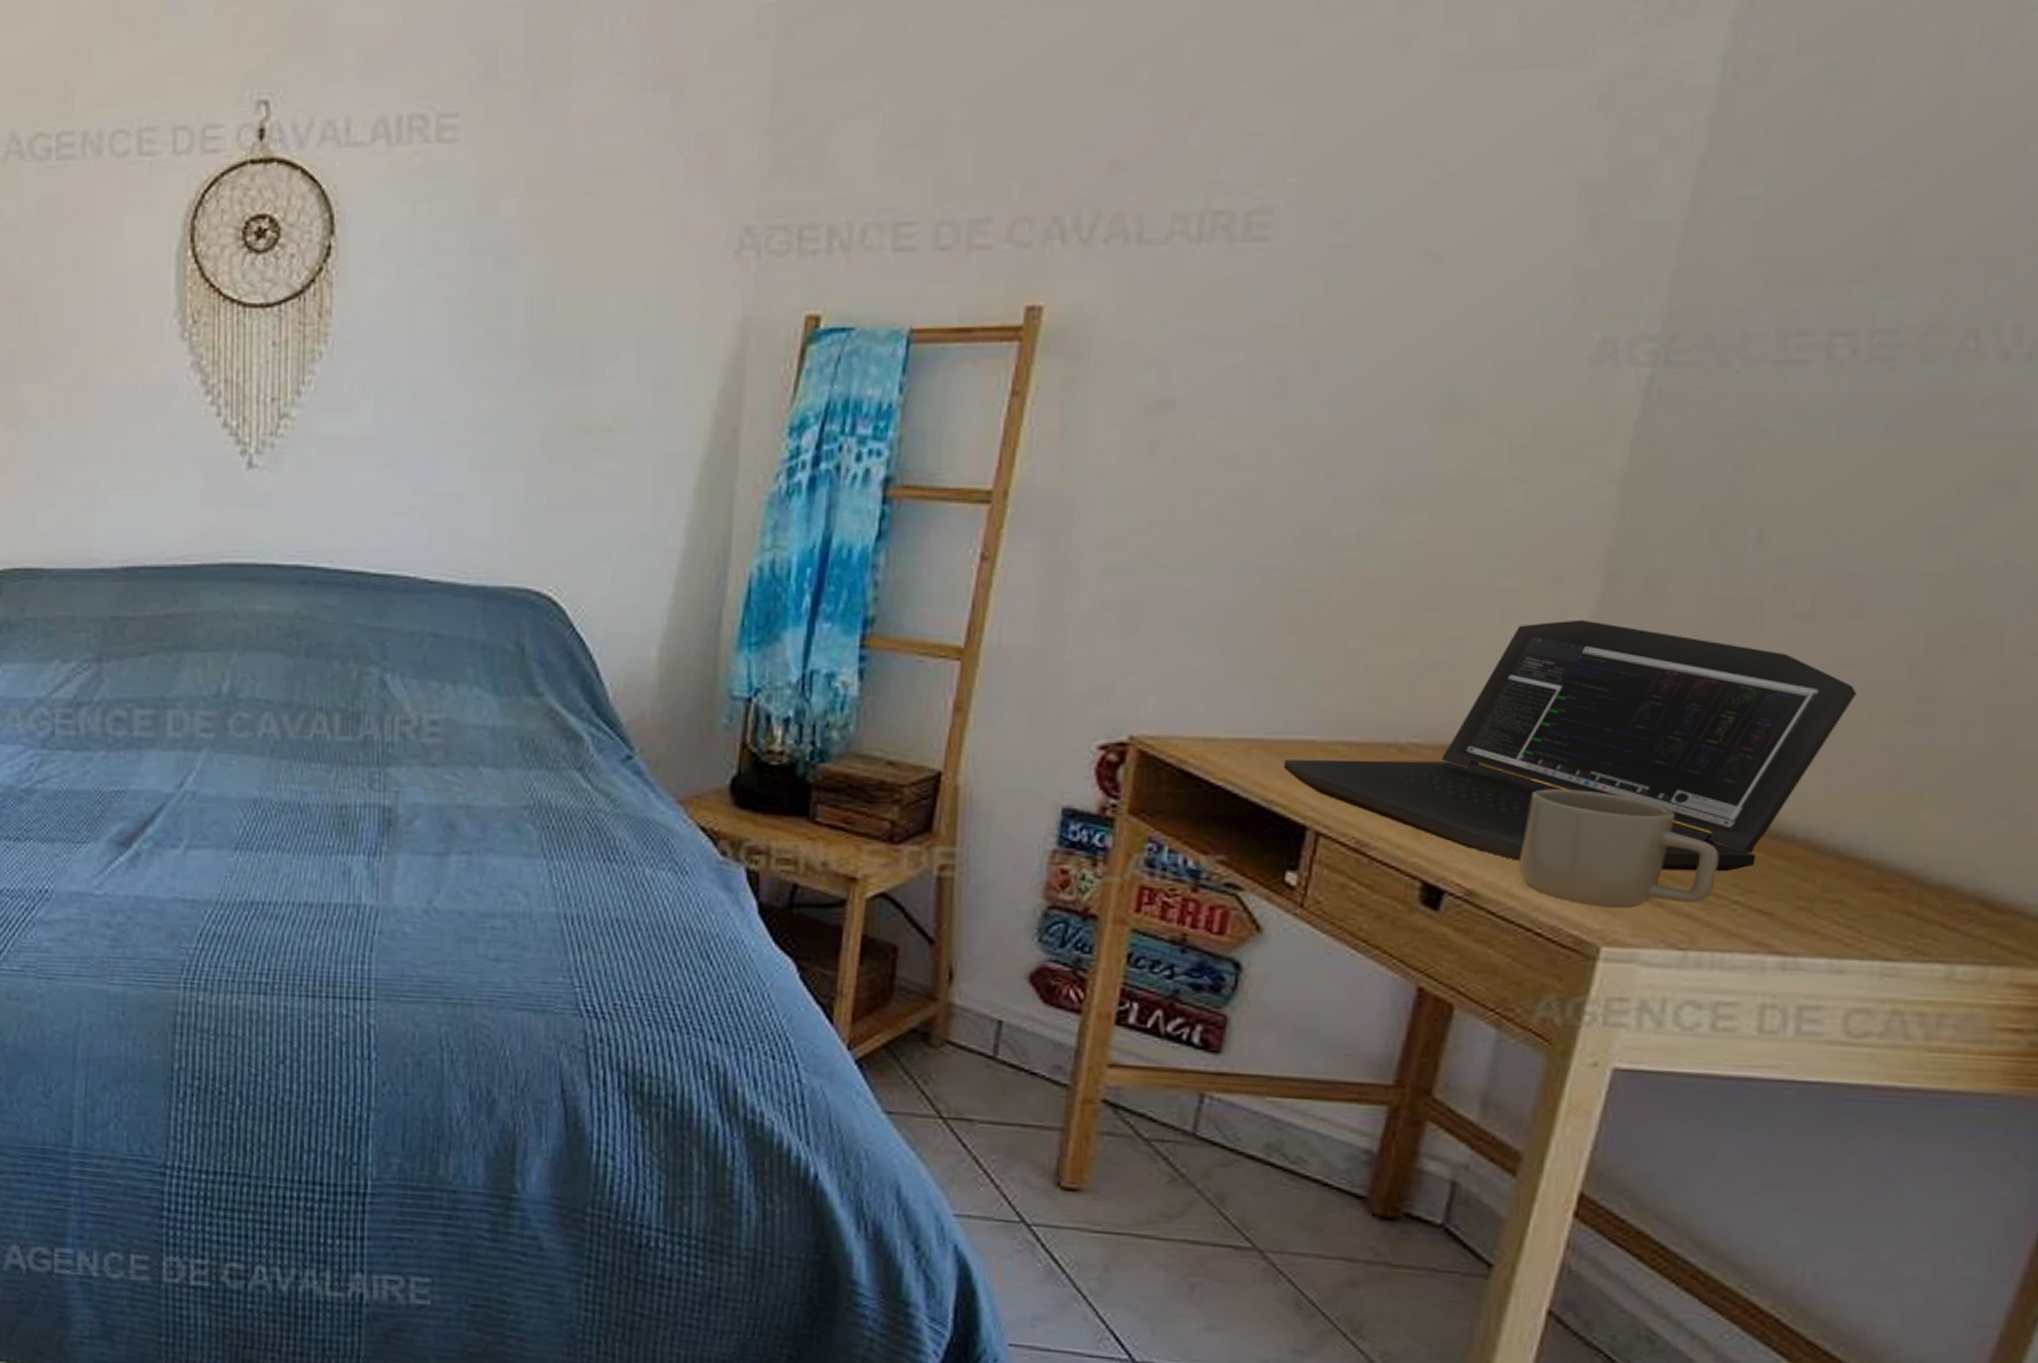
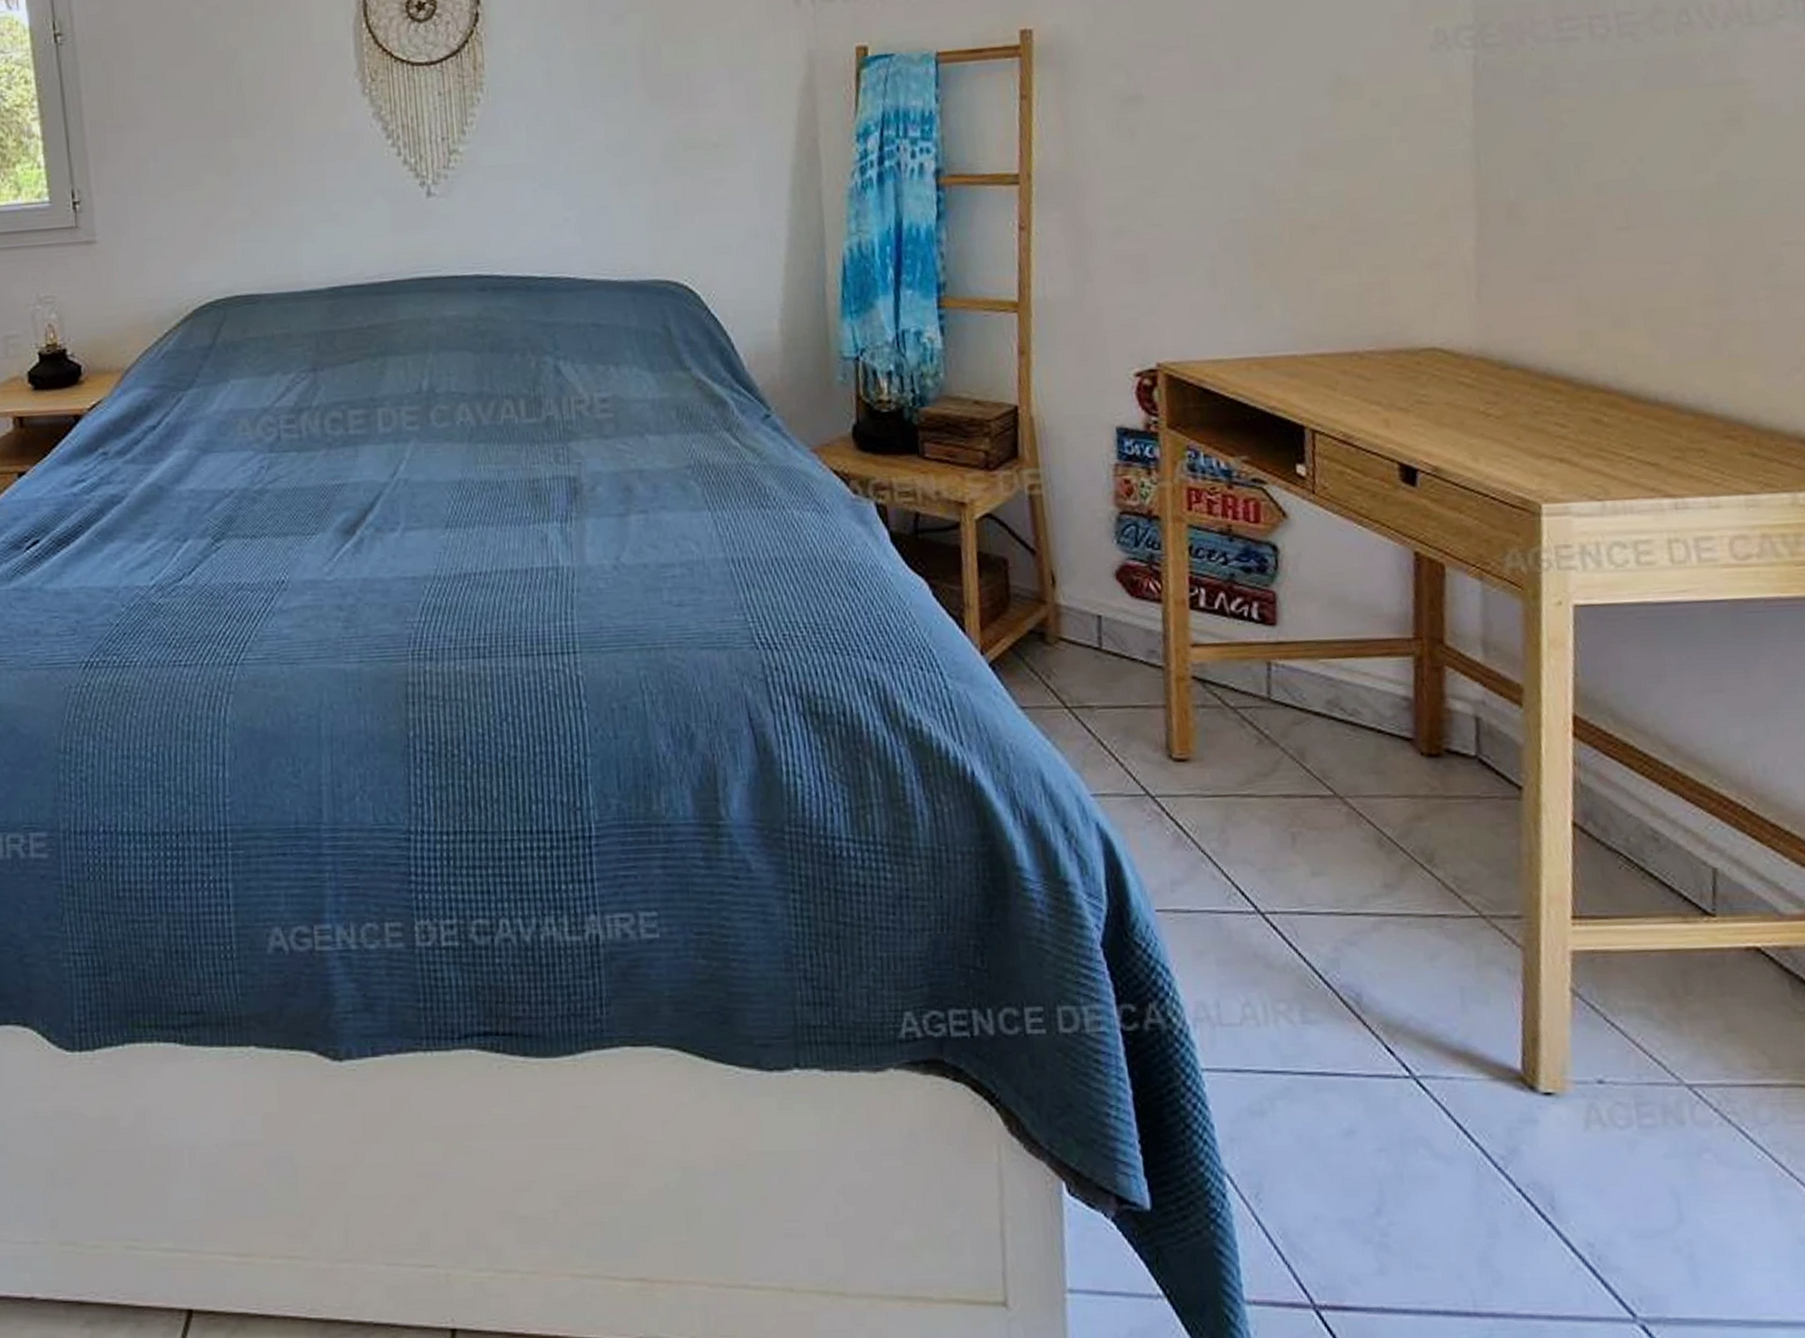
laptop: present [1283,619,1858,872] -> none [1276,242,1675,440]
mug: present [1518,789,1720,909] -> none [1463,377,1611,472]

